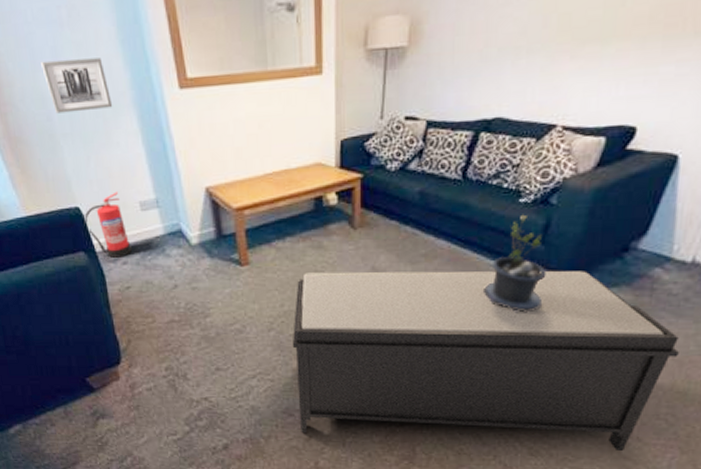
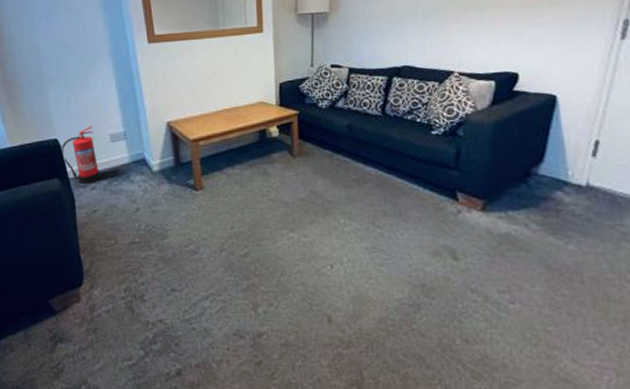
wall art: present [41,58,113,114] -> none [38,19,93,62]
bench: present [292,271,679,452] -> none [242,194,593,374]
potted plant: present [482,214,546,313] -> none [409,144,464,233]

